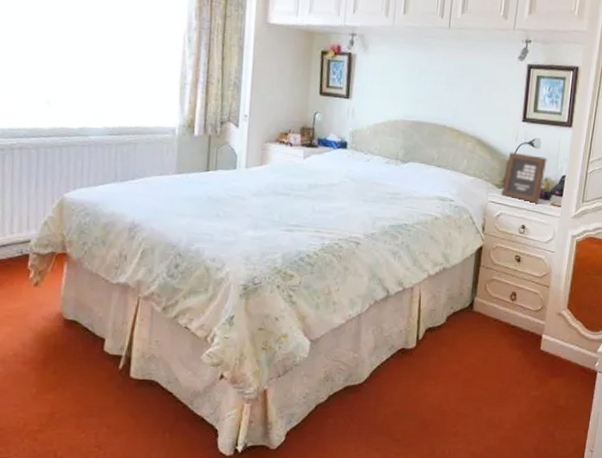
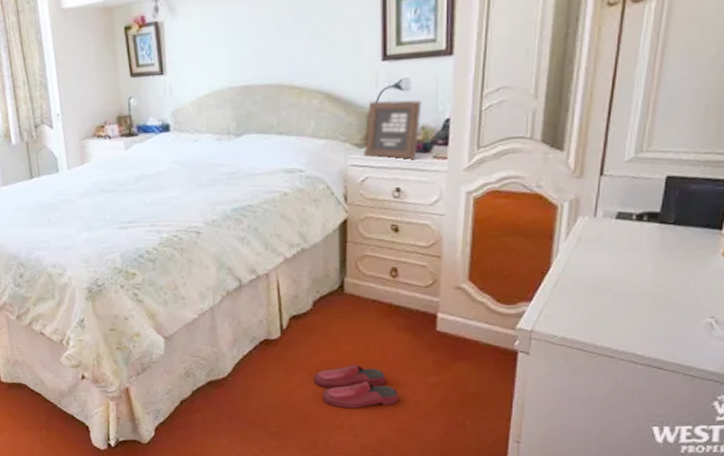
slippers: none [438,376,506,418] -> present [313,364,398,409]

